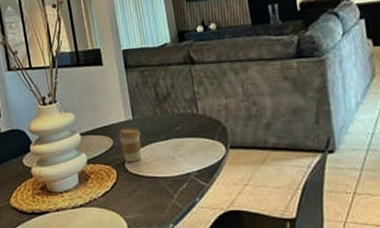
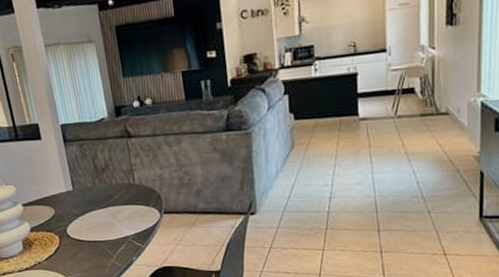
coffee cup: present [119,127,142,163] -> none [60,197,82,229]

